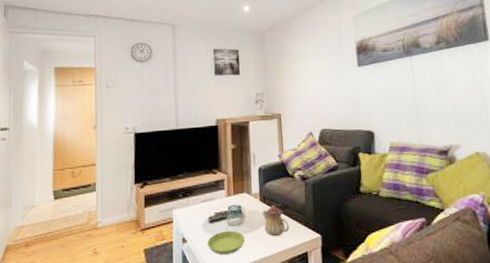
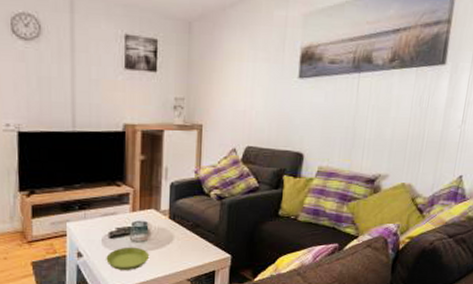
teapot: present [262,204,289,236] -> none [170,222,199,254]

